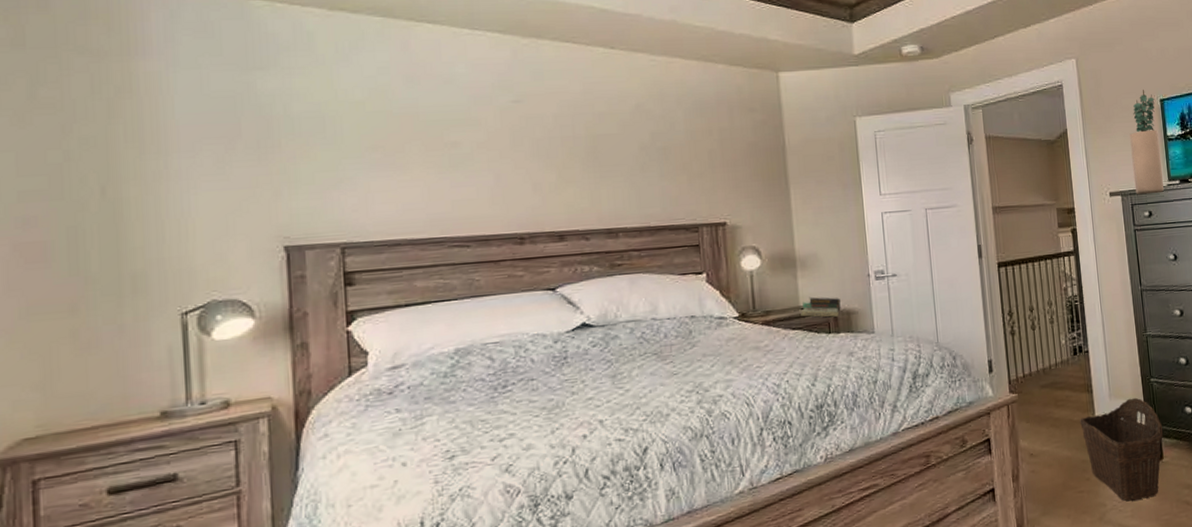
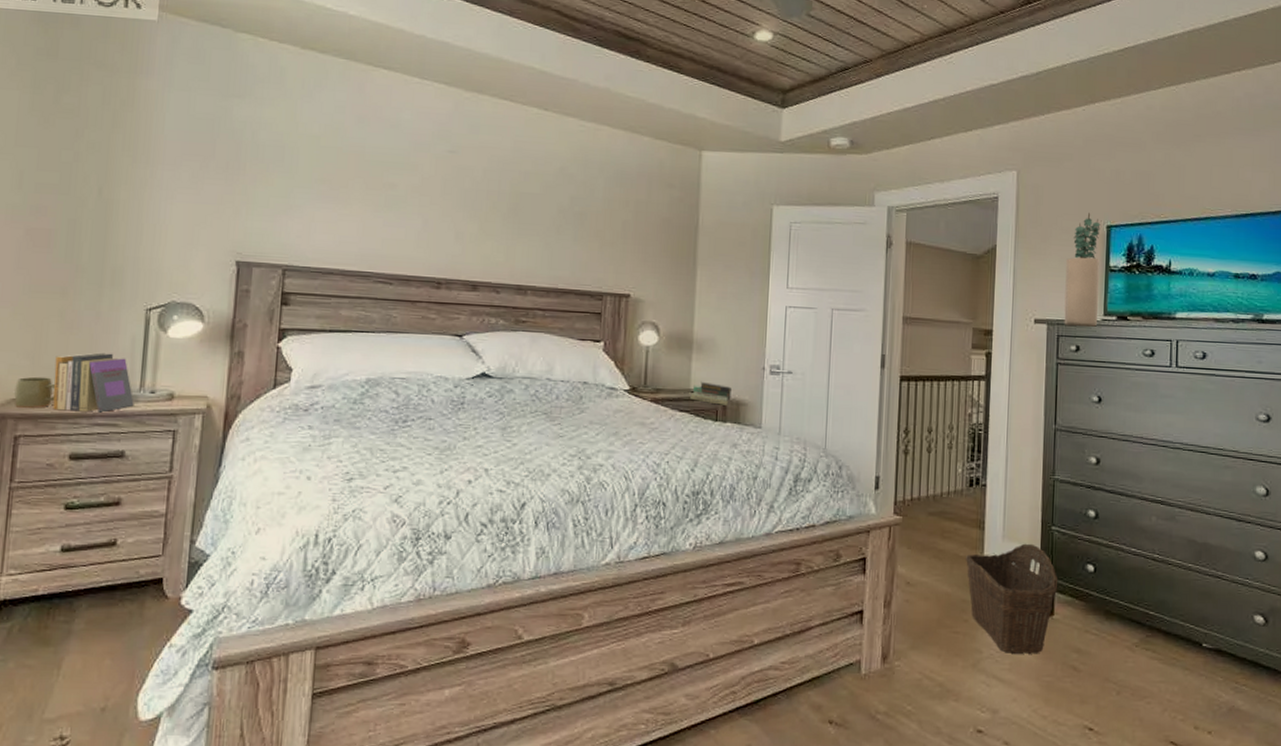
mug: none [25,407,79,448] -> present [14,376,56,408]
books: none [73,368,182,444] -> present [52,352,134,413]

